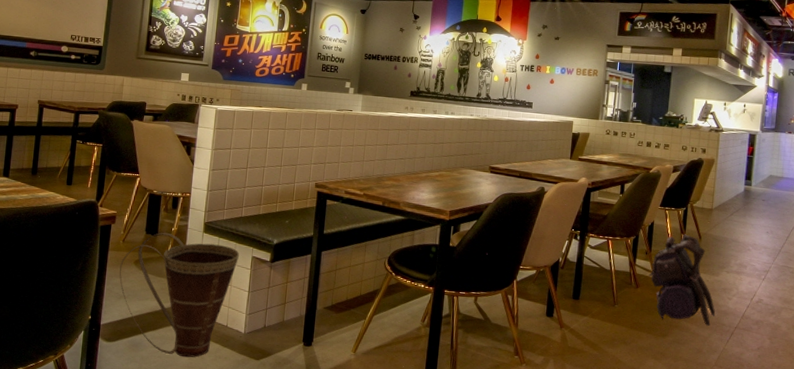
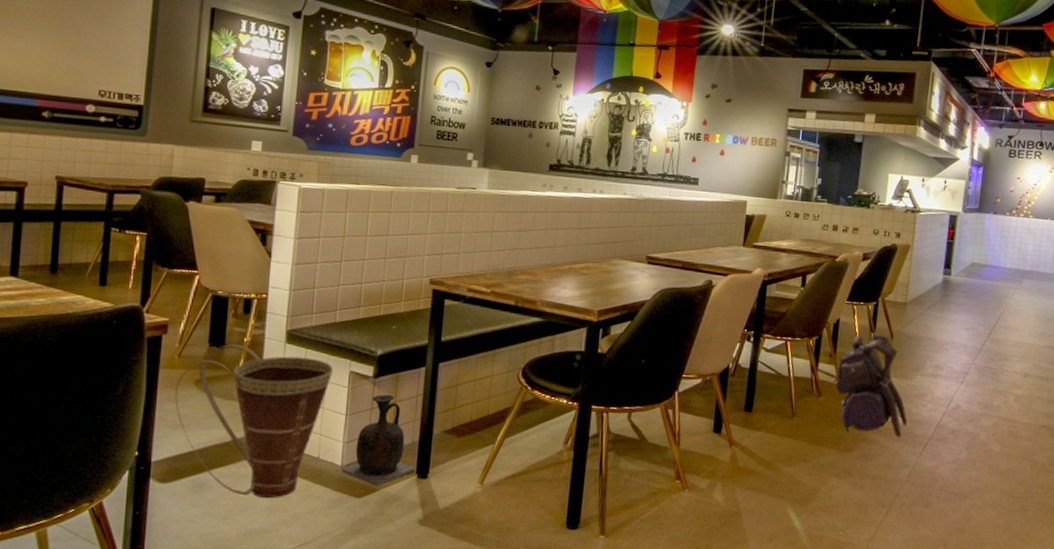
vase: none [244,276,302,351] -> present [342,394,415,486]

